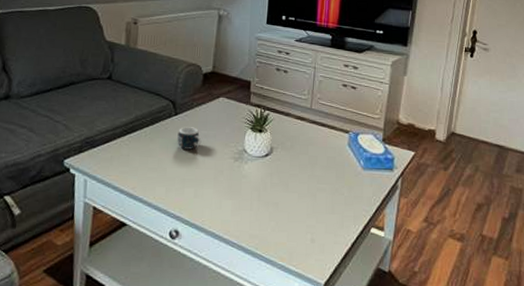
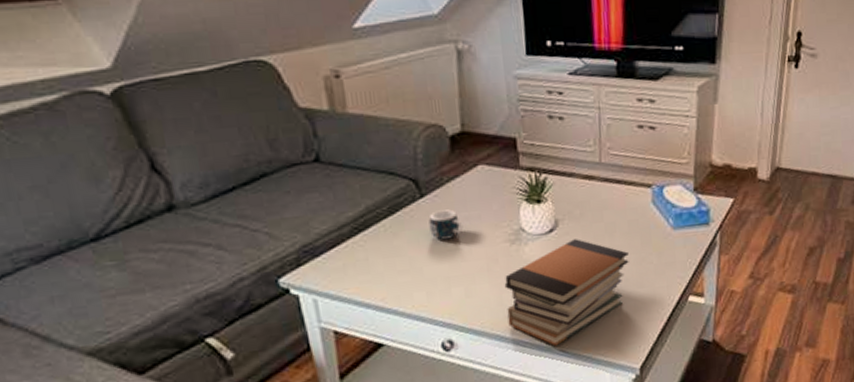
book stack: none [223,165,325,251] -> present [504,239,629,346]

